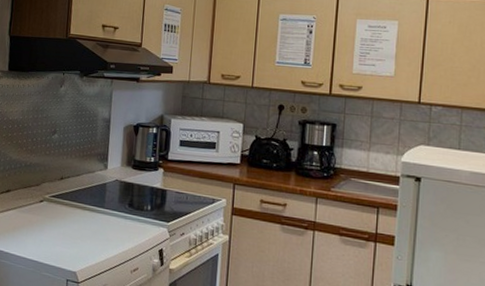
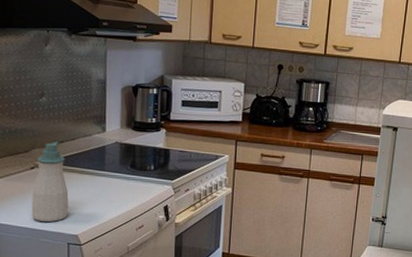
soap bottle: none [37,177,71,256] -> present [31,142,69,223]

